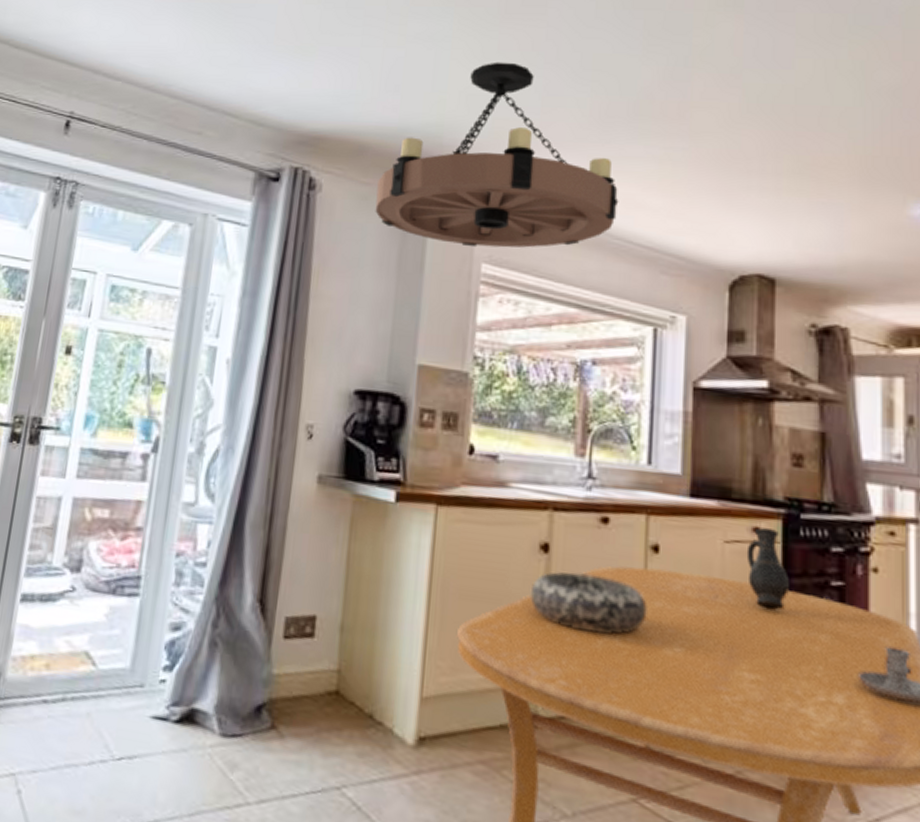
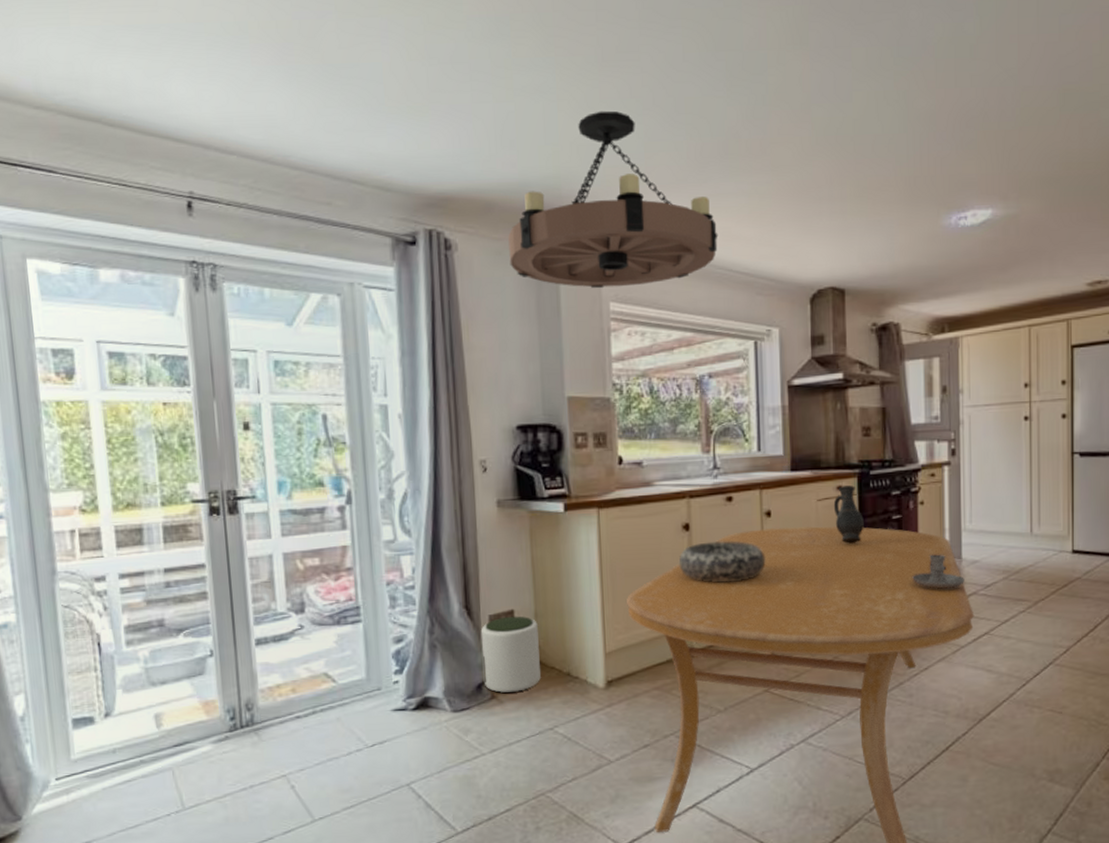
plant pot: none [265,623,342,727] -> present [480,616,541,693]

